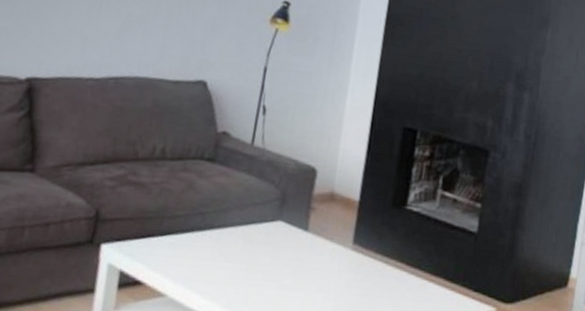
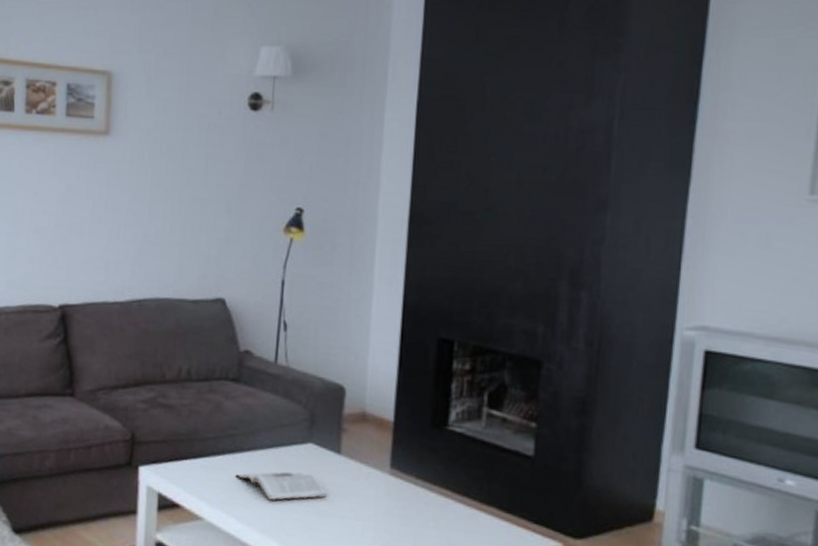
magazine: none [202,247,292,276] -> present [234,471,327,501]

